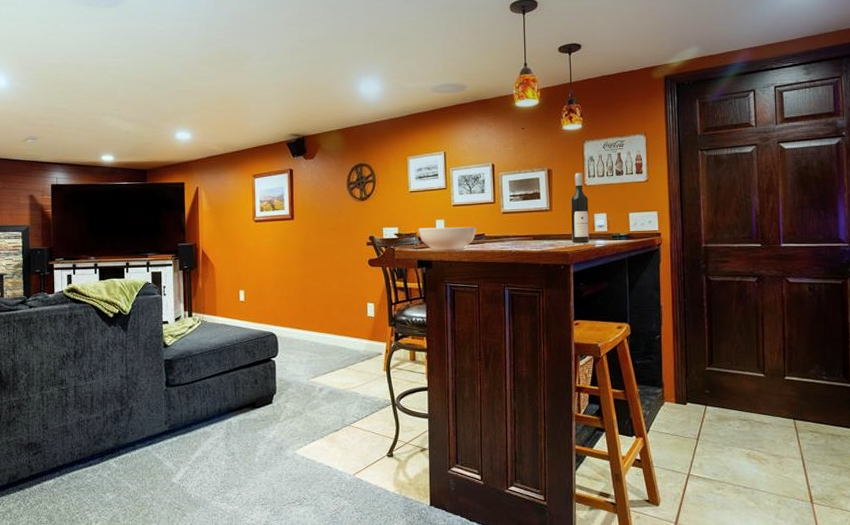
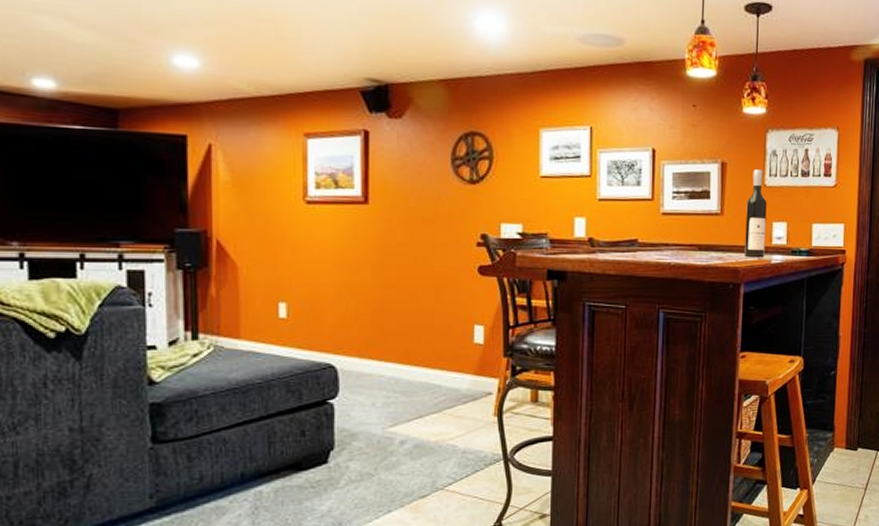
bowl: present [418,226,477,251] -> none [549,227,629,259]

